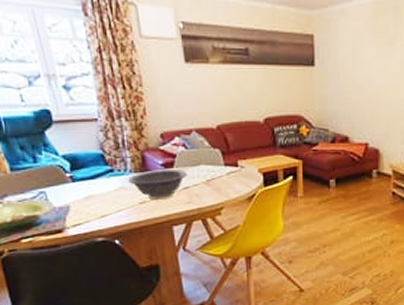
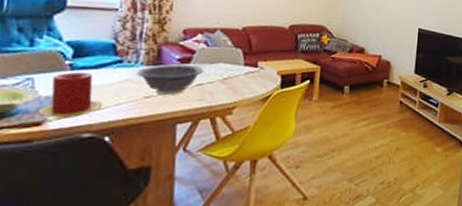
candle: none [56,184,107,225] -> present [37,72,104,118]

